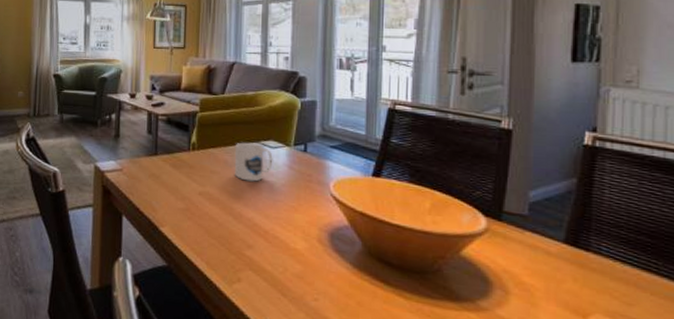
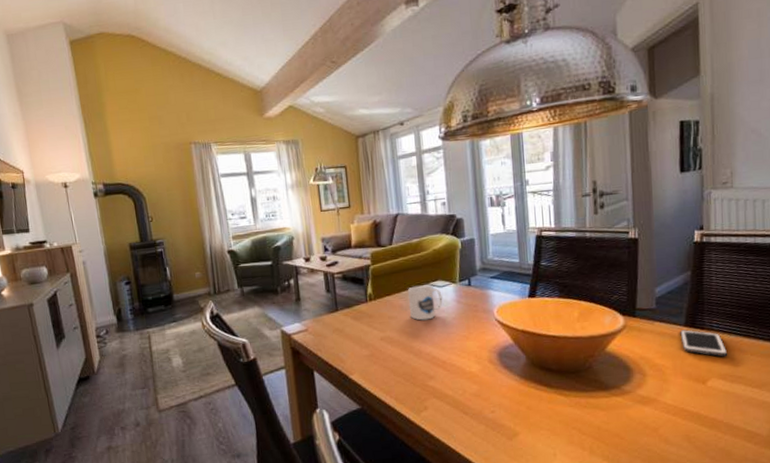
cell phone: none [557,247,620,290] -> present [680,329,728,357]

